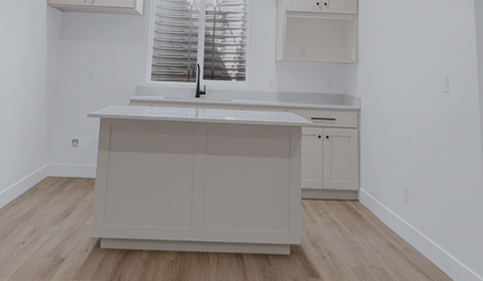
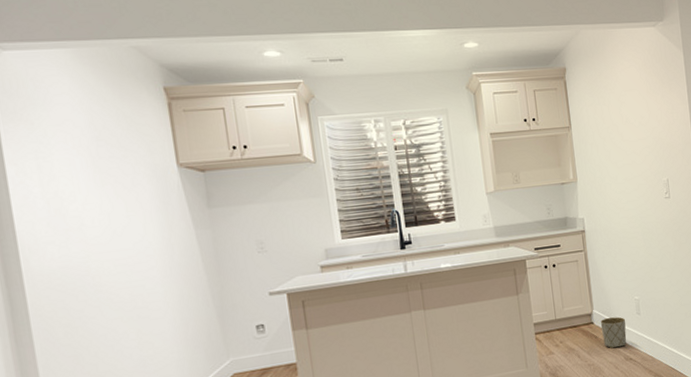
planter: none [366,199,391,232] -> present [600,316,627,349]

